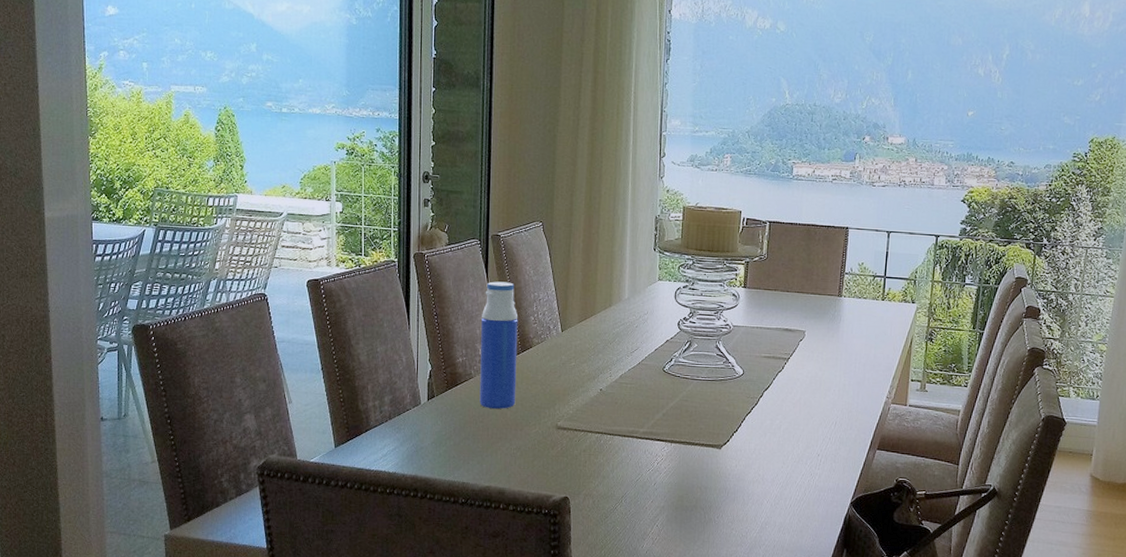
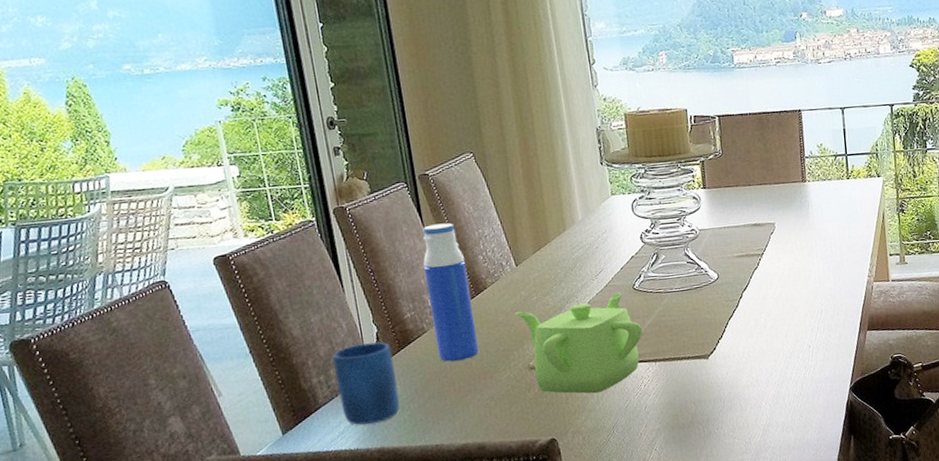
mug: none [388,378,440,452] -> present [332,342,400,425]
teapot: none [553,372,665,462] -> present [515,292,643,394]

